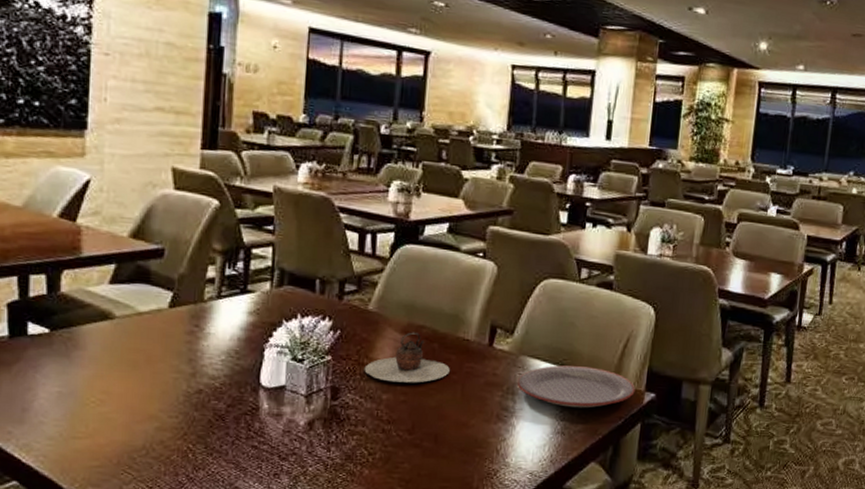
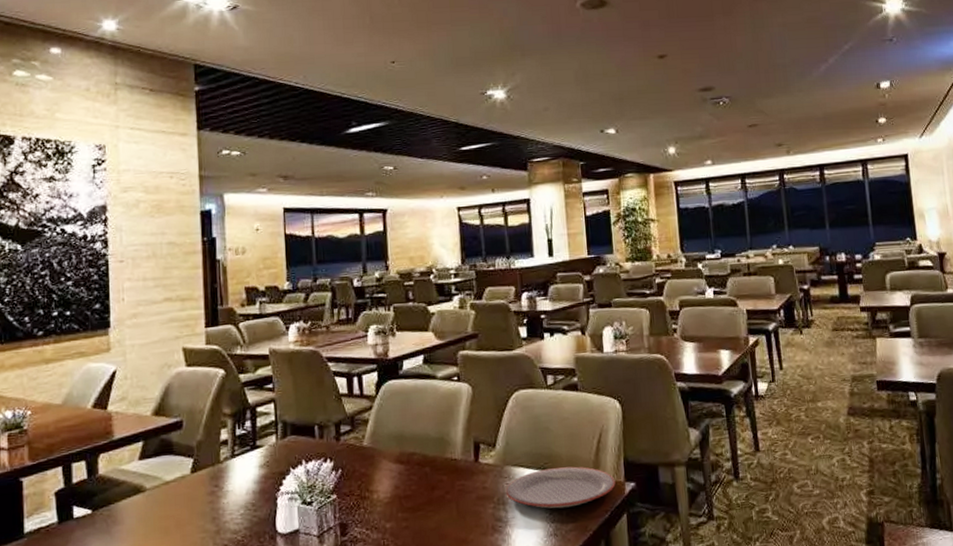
teapot: present [364,332,450,383] -> none [366,460,443,511]

